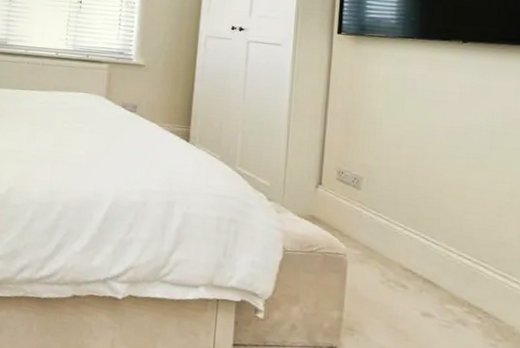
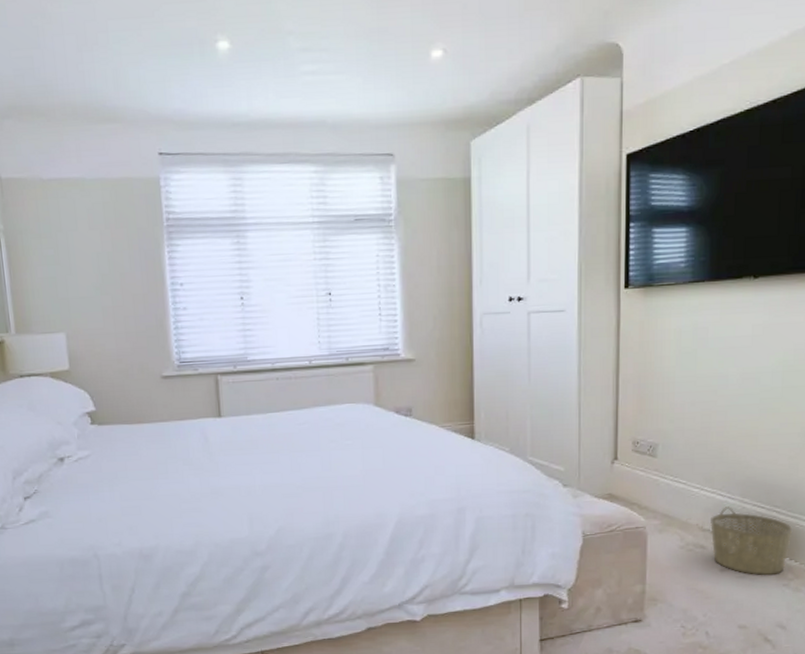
basket: none [412,251,500,332] -> present [710,506,792,576]

